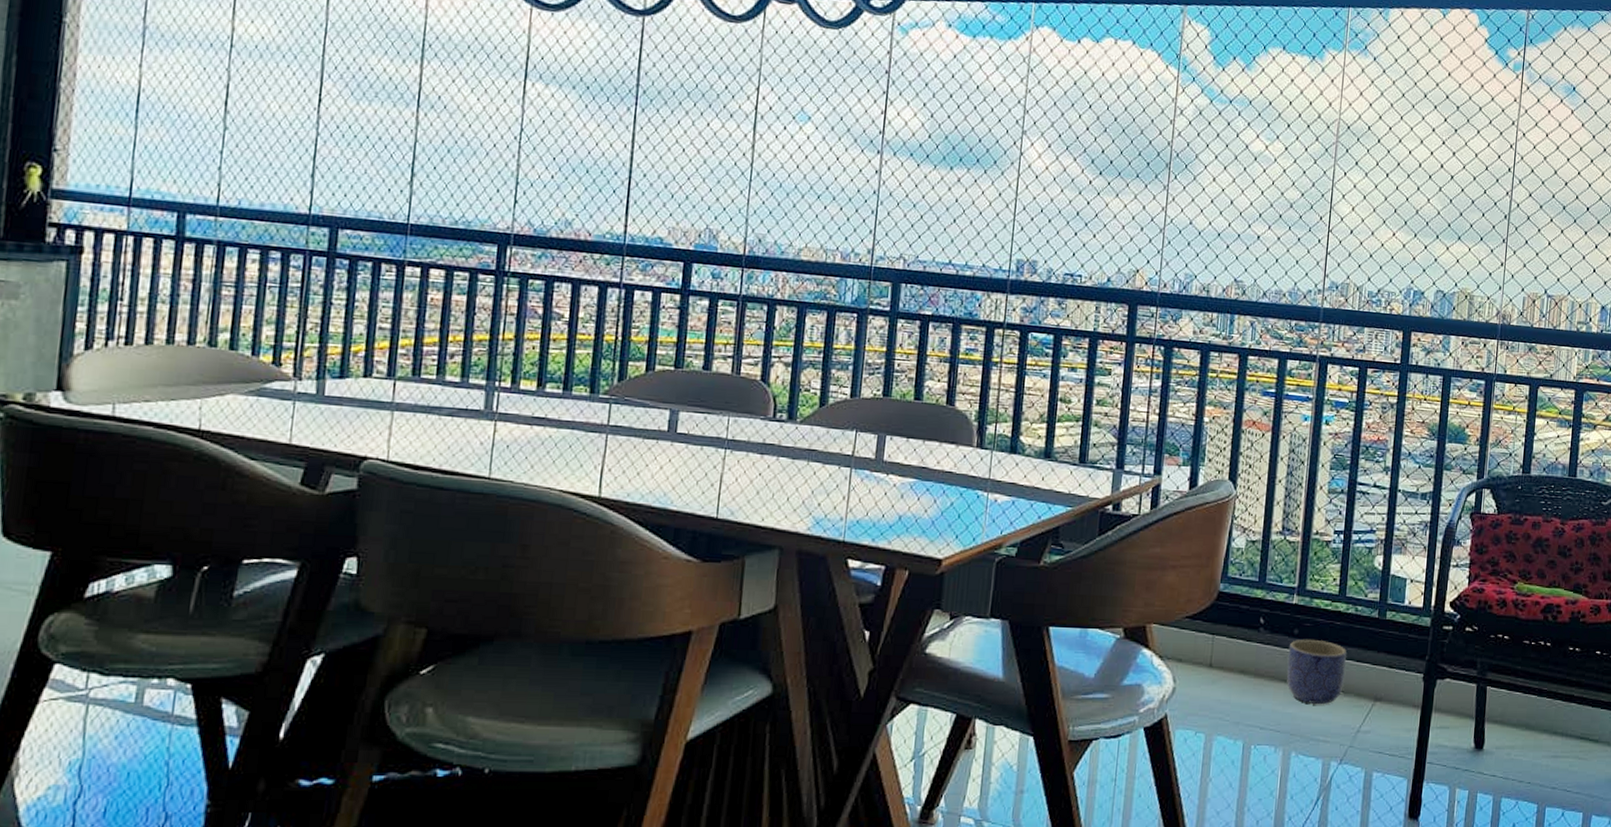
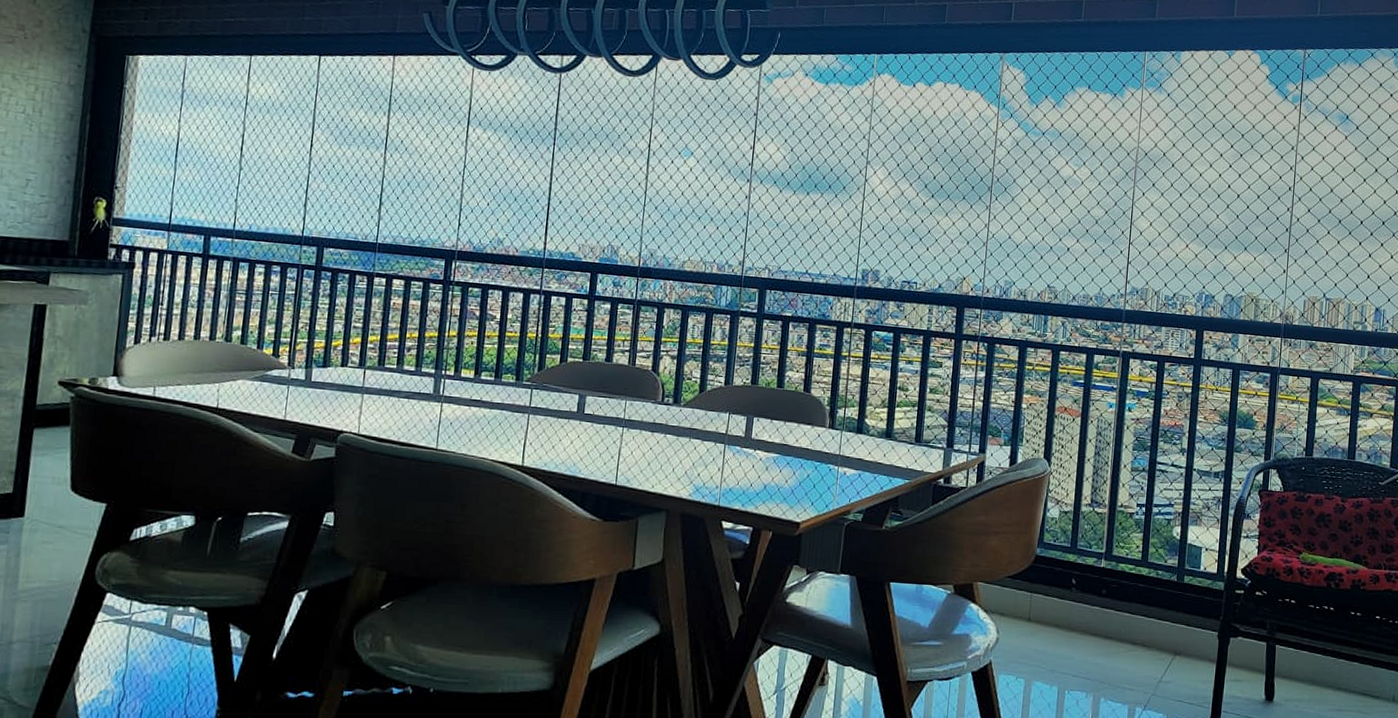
planter: present [1286,639,1347,705] -> none [1096,598,1149,657]

